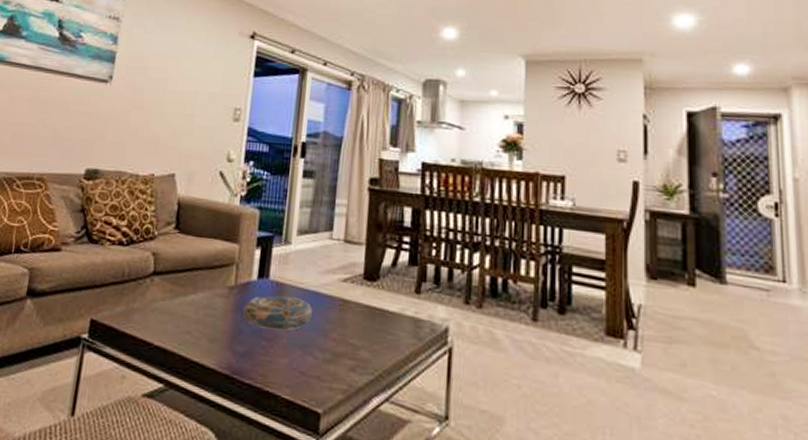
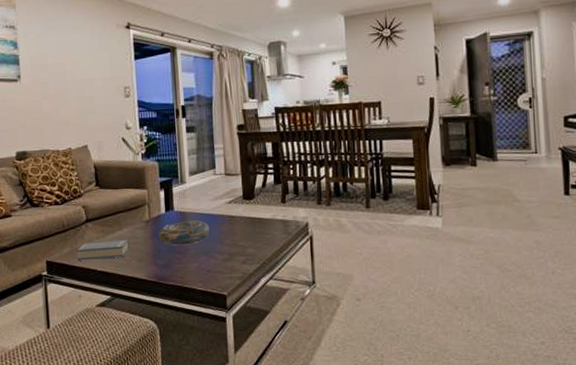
hardback book: none [130,302,204,332] -> present [76,239,130,261]

